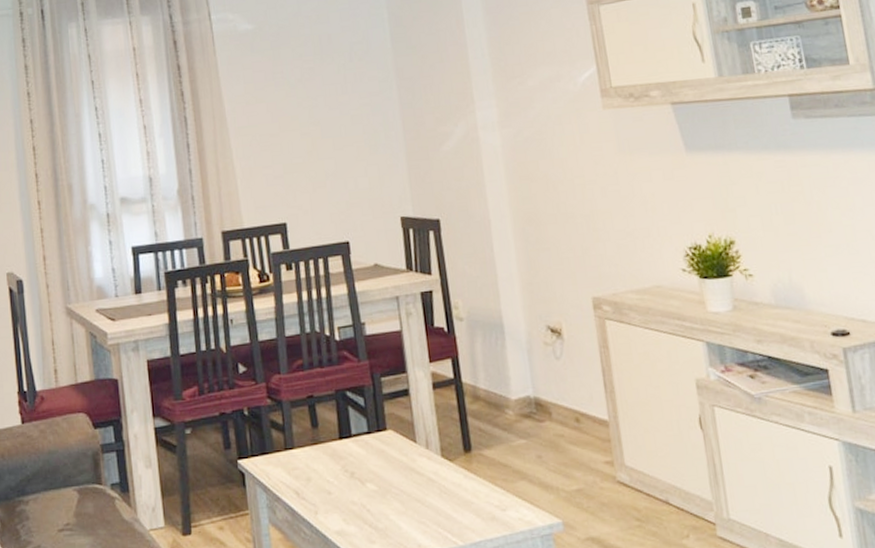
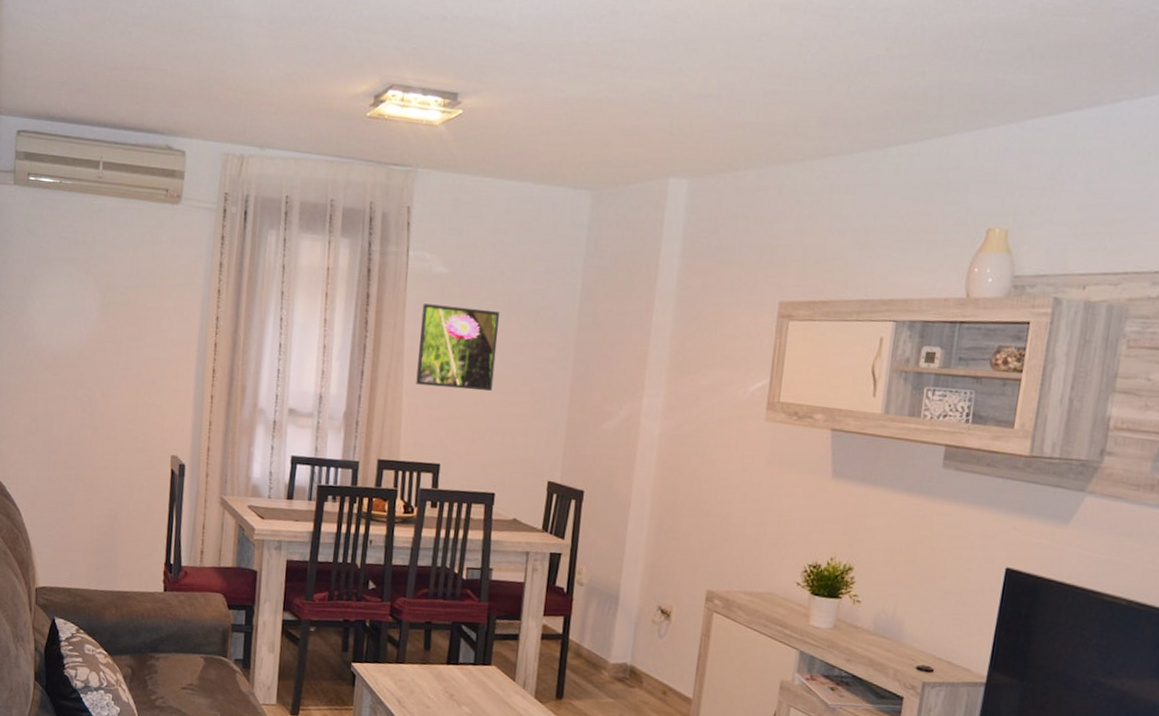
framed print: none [235,56,323,146] -> present [416,303,499,391]

